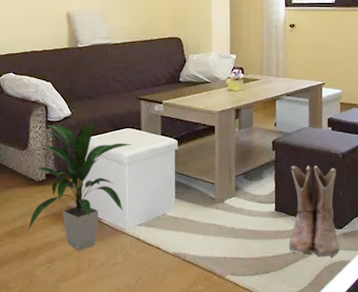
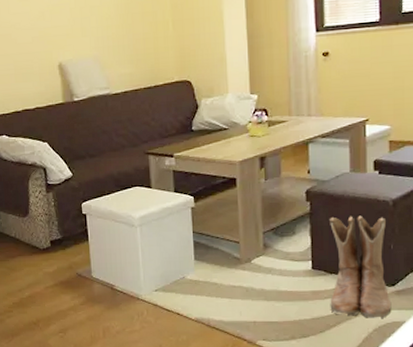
indoor plant: present [27,118,132,250] -> none [34,178,142,319]

